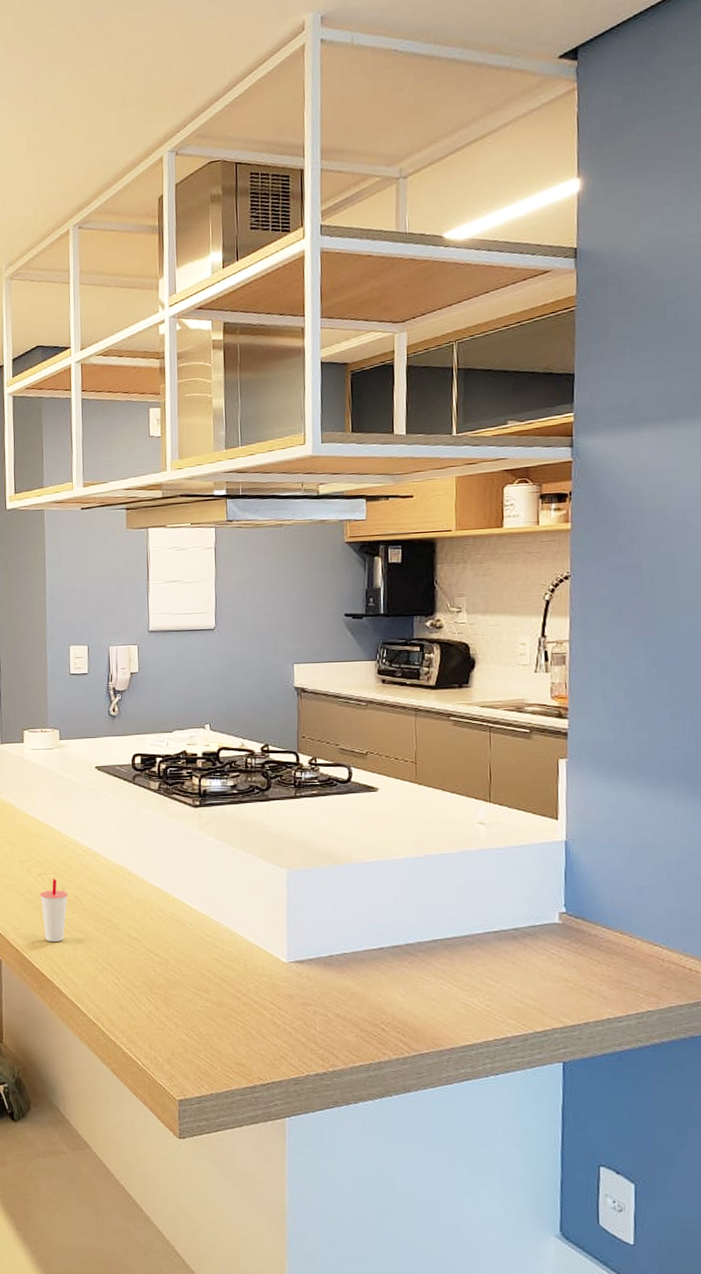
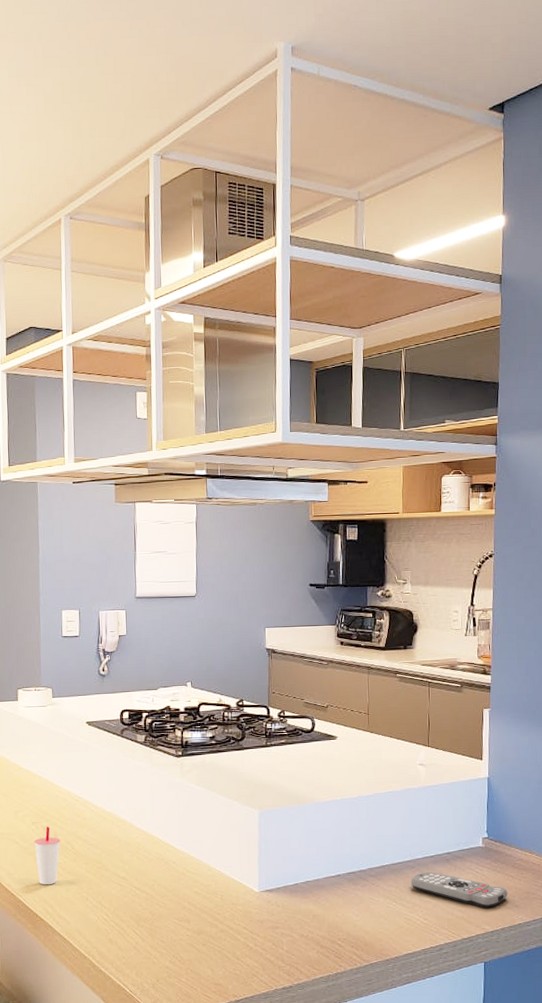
remote control: none [469,950,592,997] -> present [411,872,508,908]

